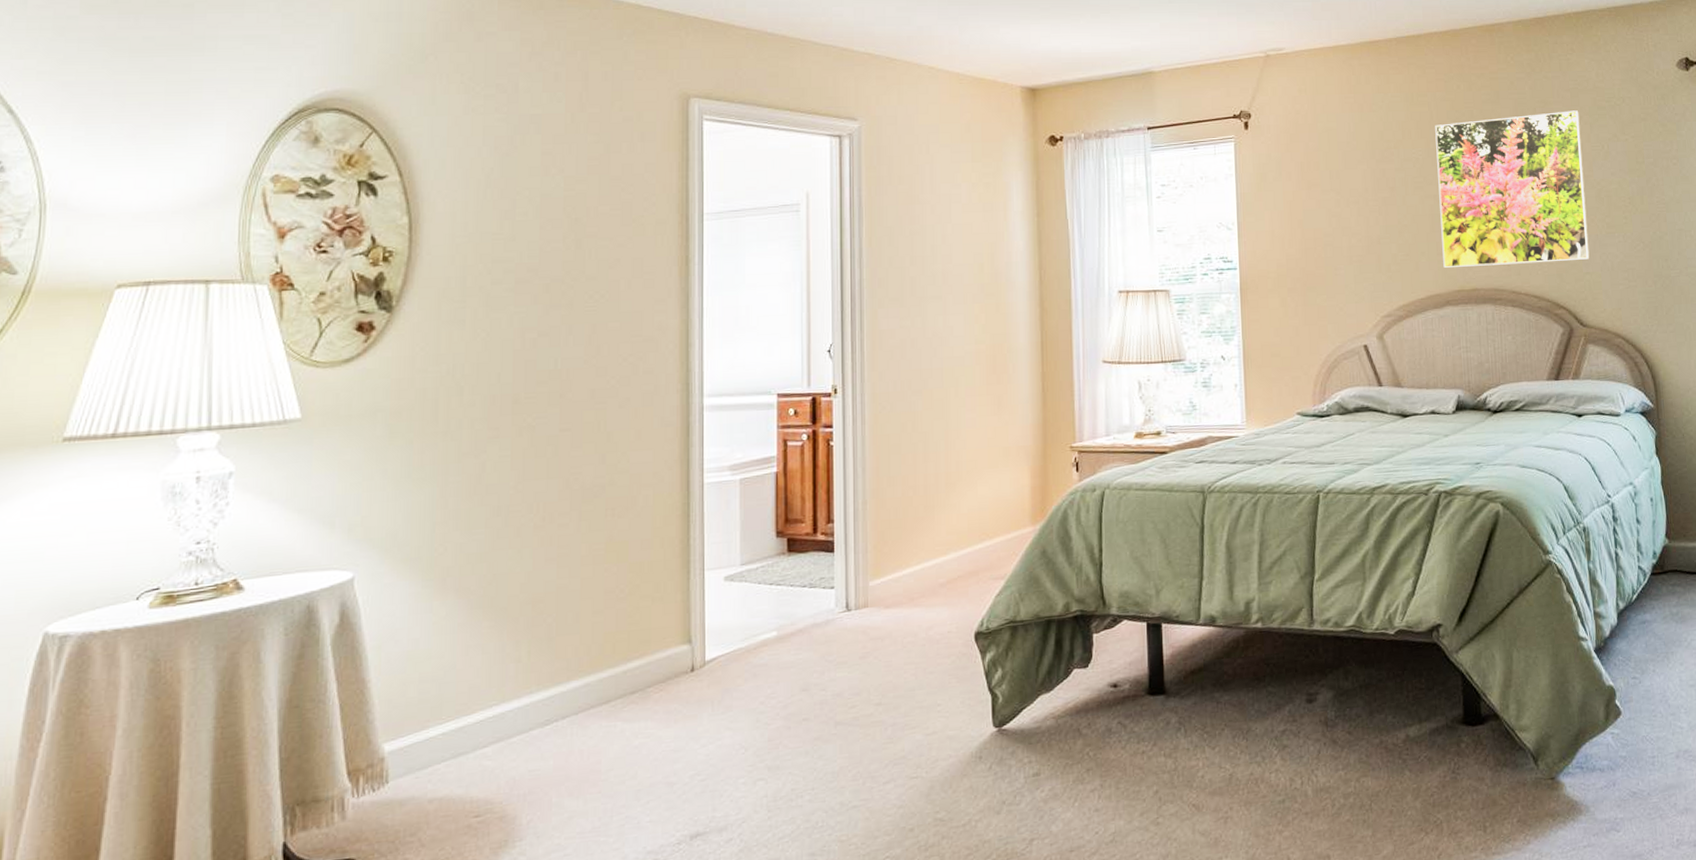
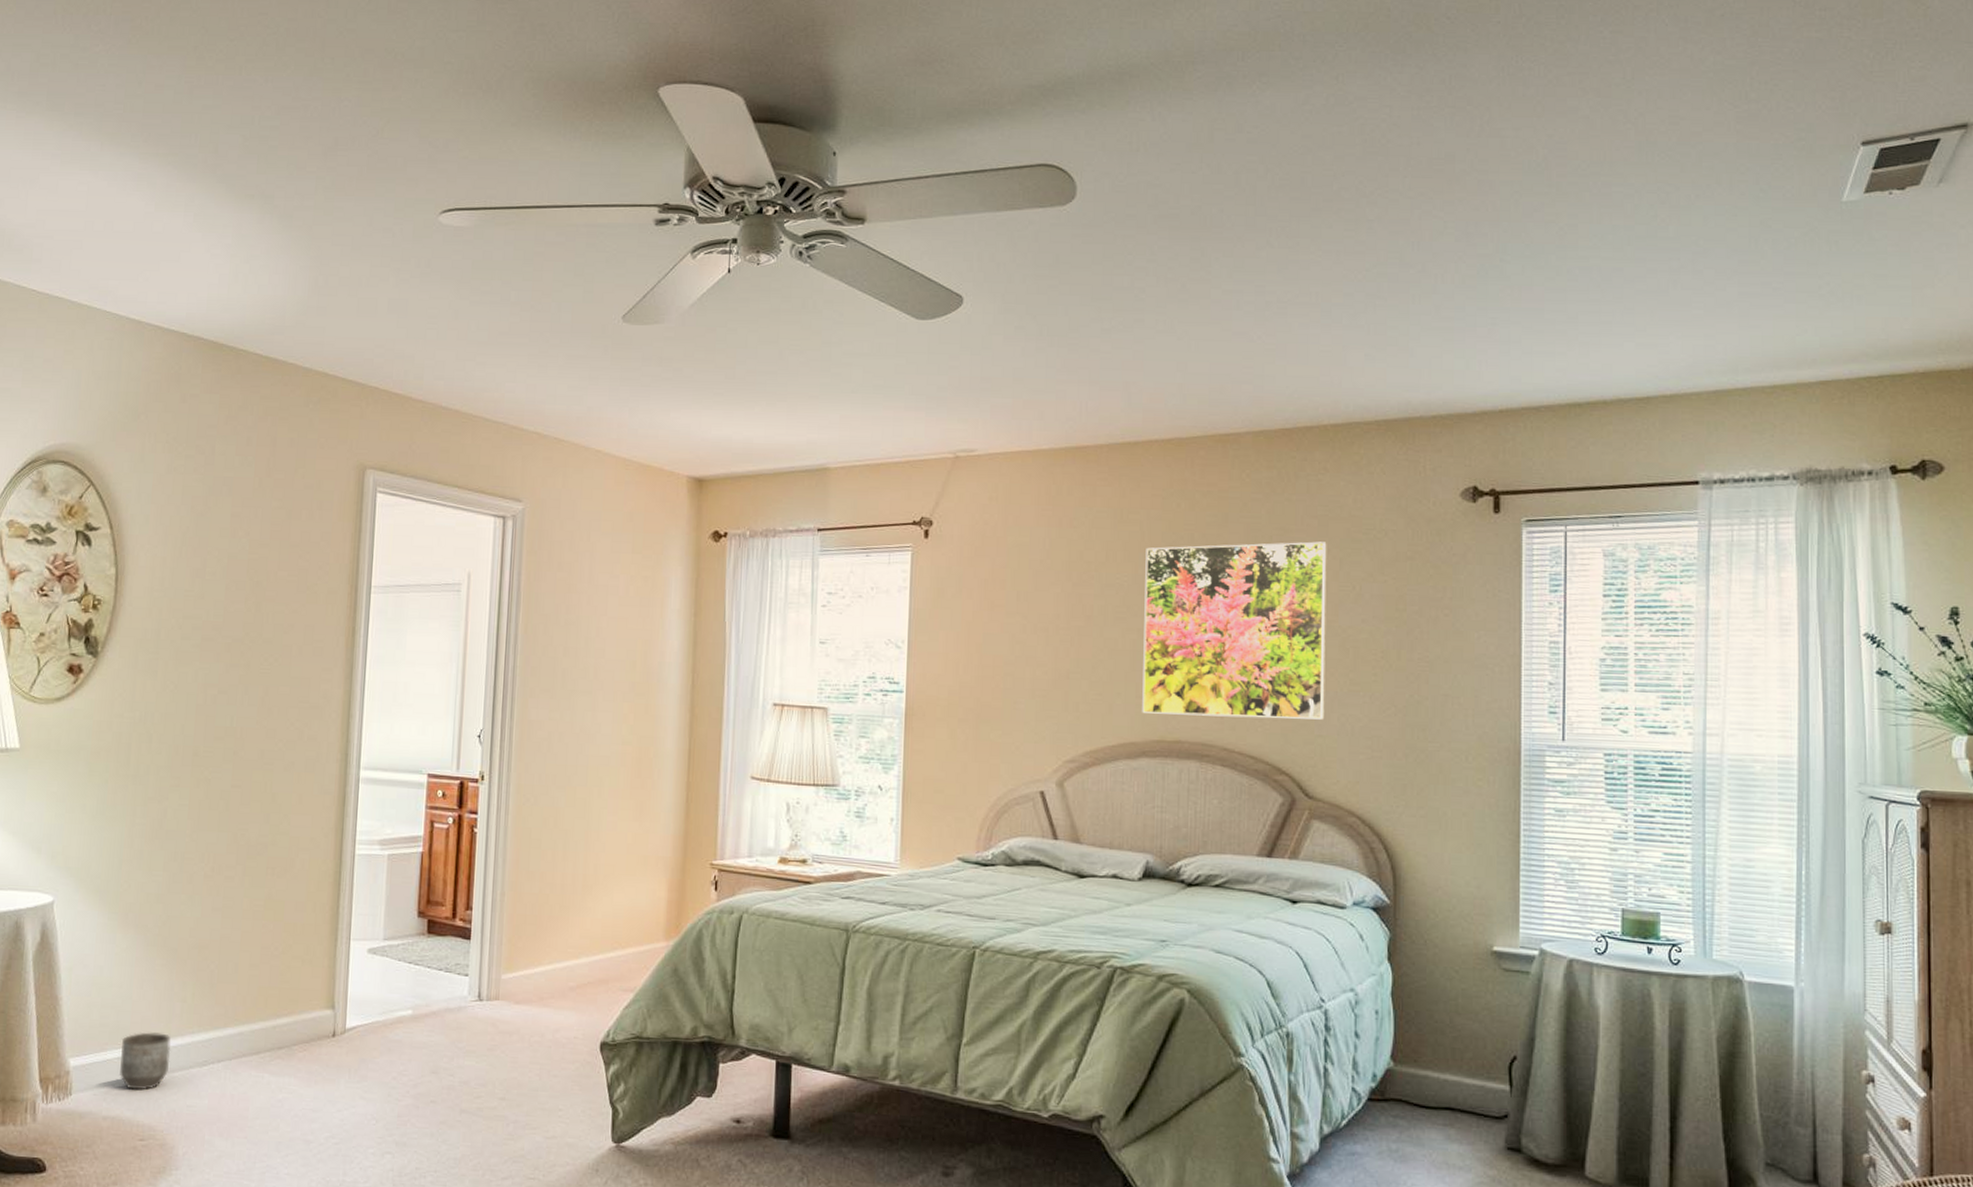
planter: none [446,698,506,765] -> present [120,1032,171,1090]

